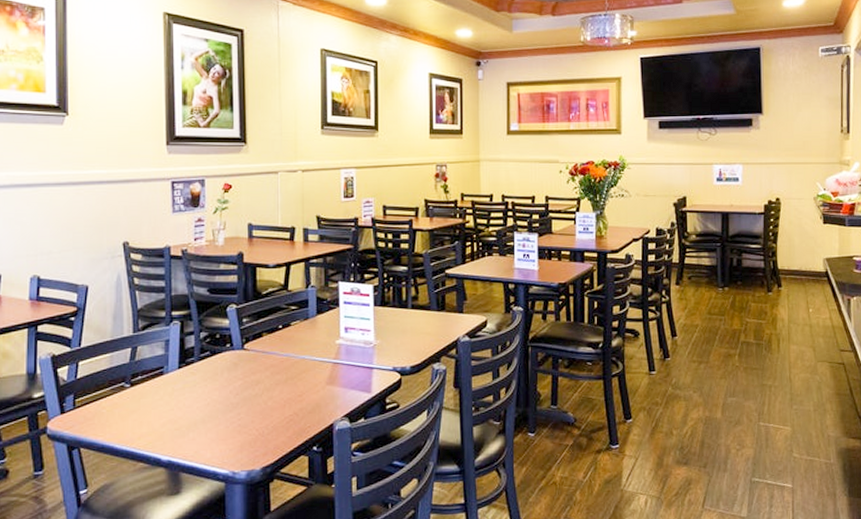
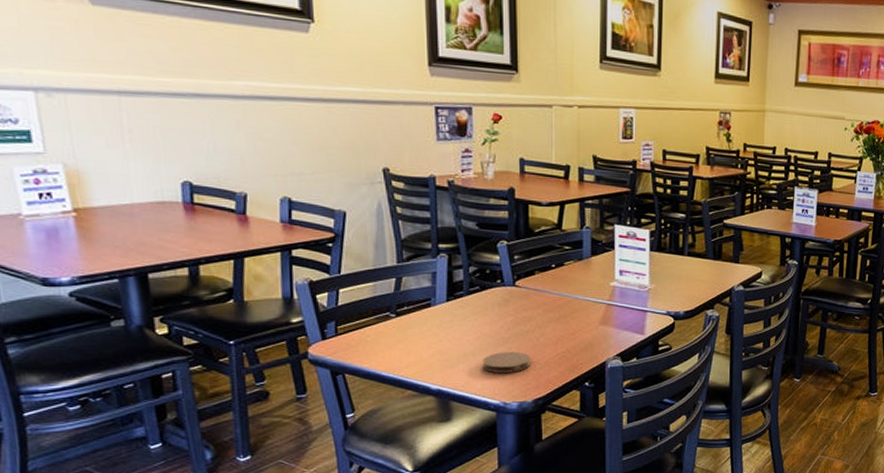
coaster: none [212,416,260,441] -> present [482,351,531,373]

